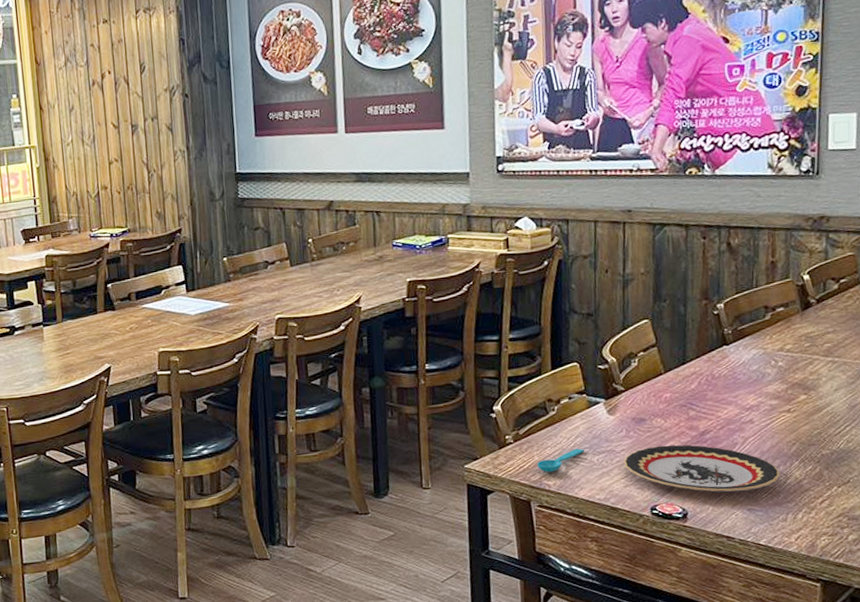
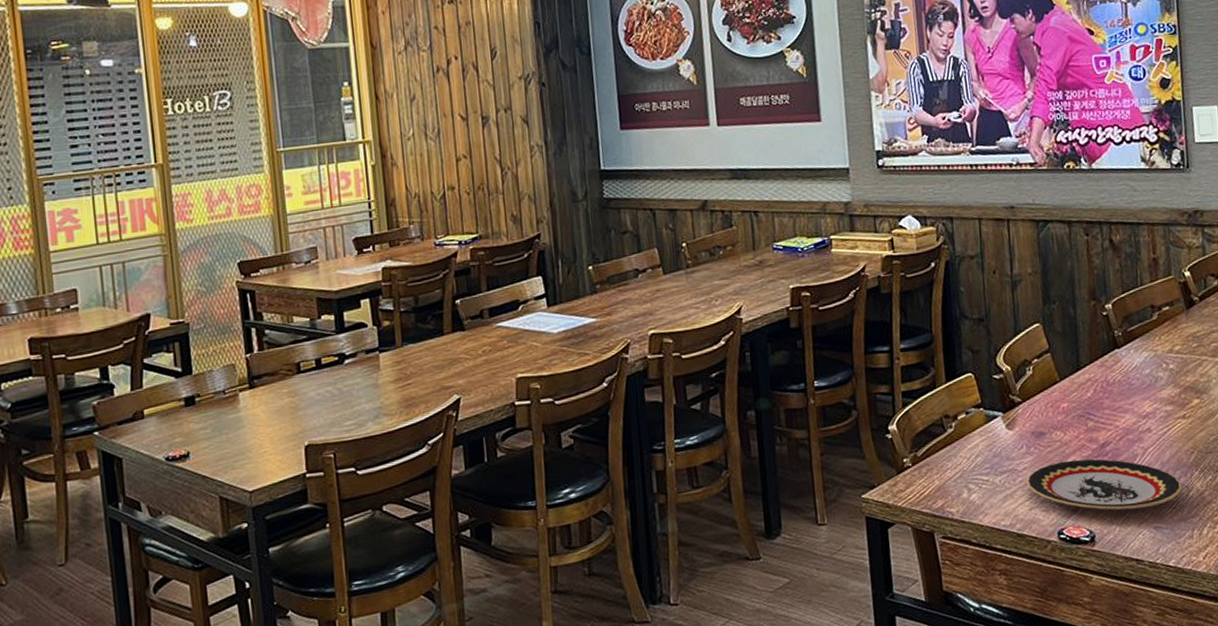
spoon: present [537,448,585,473] -> none [938,469,987,499]

